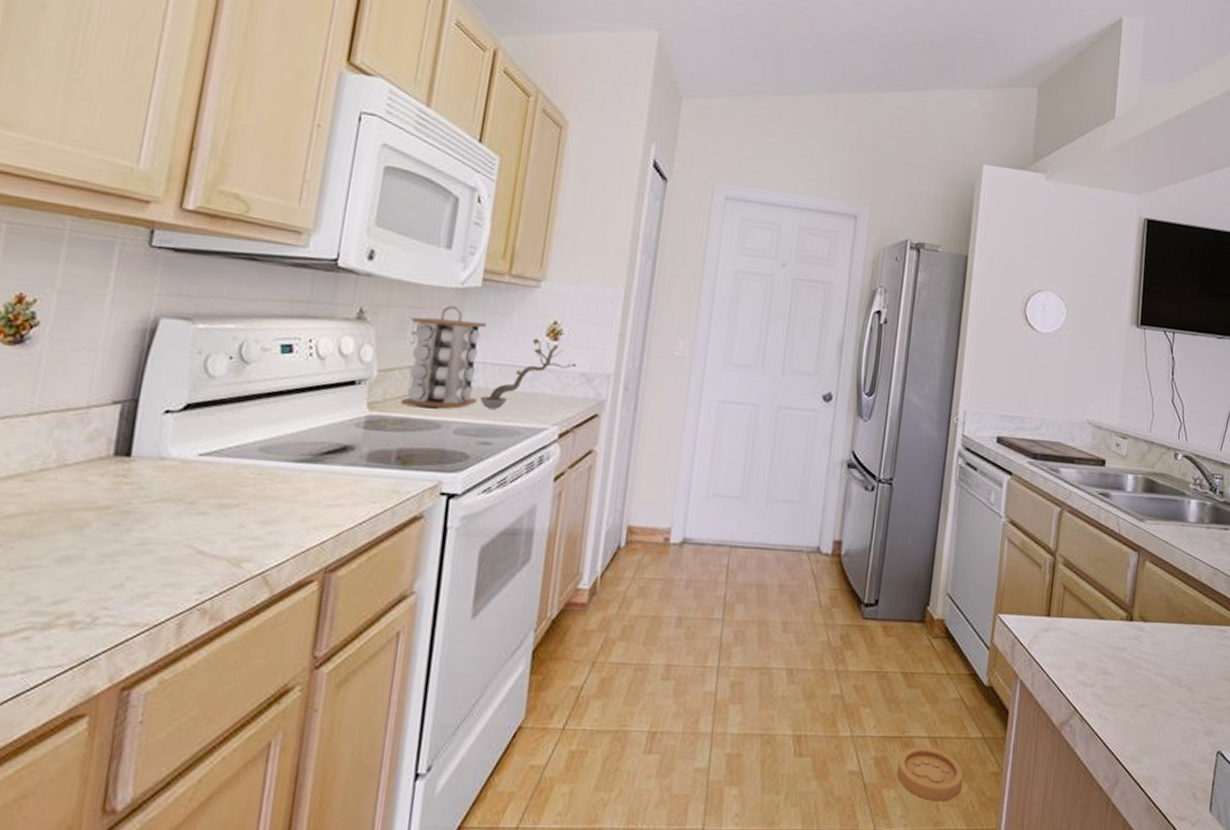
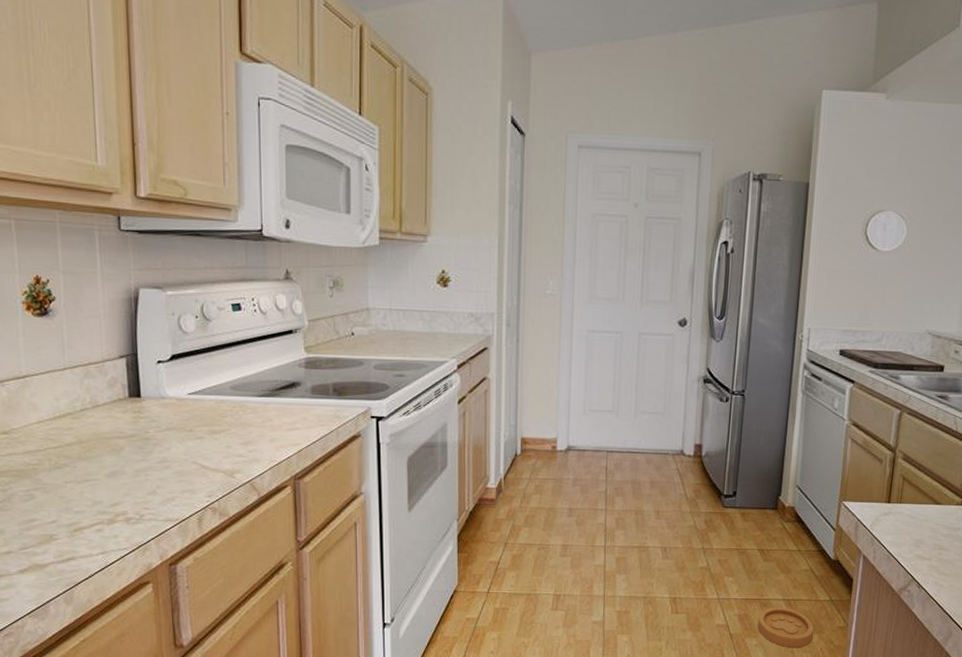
spice rack: present [400,305,488,410] -> none [328,262,388,350]
plant: present [480,338,577,410] -> none [391,286,465,348]

